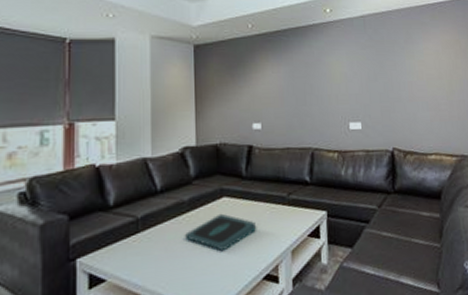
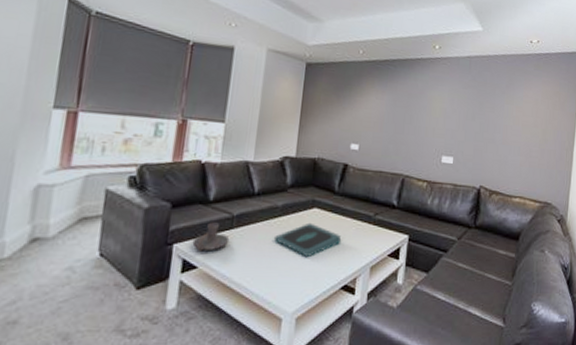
candle holder: none [97,228,137,263] -> present [192,222,230,251]

